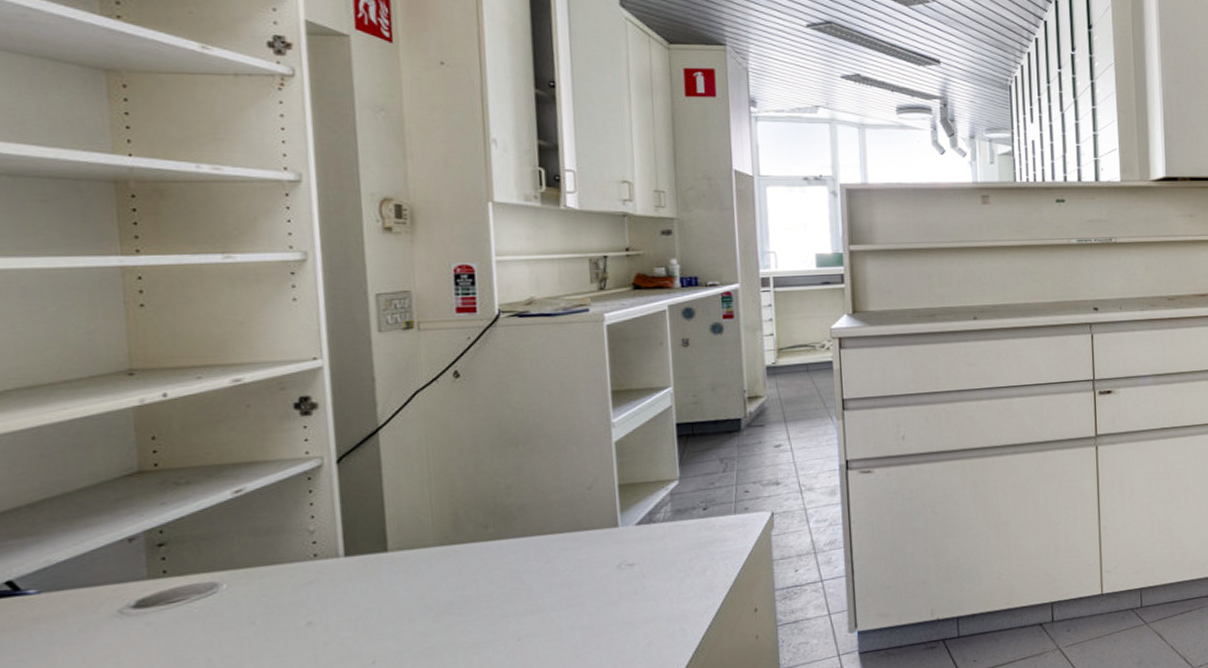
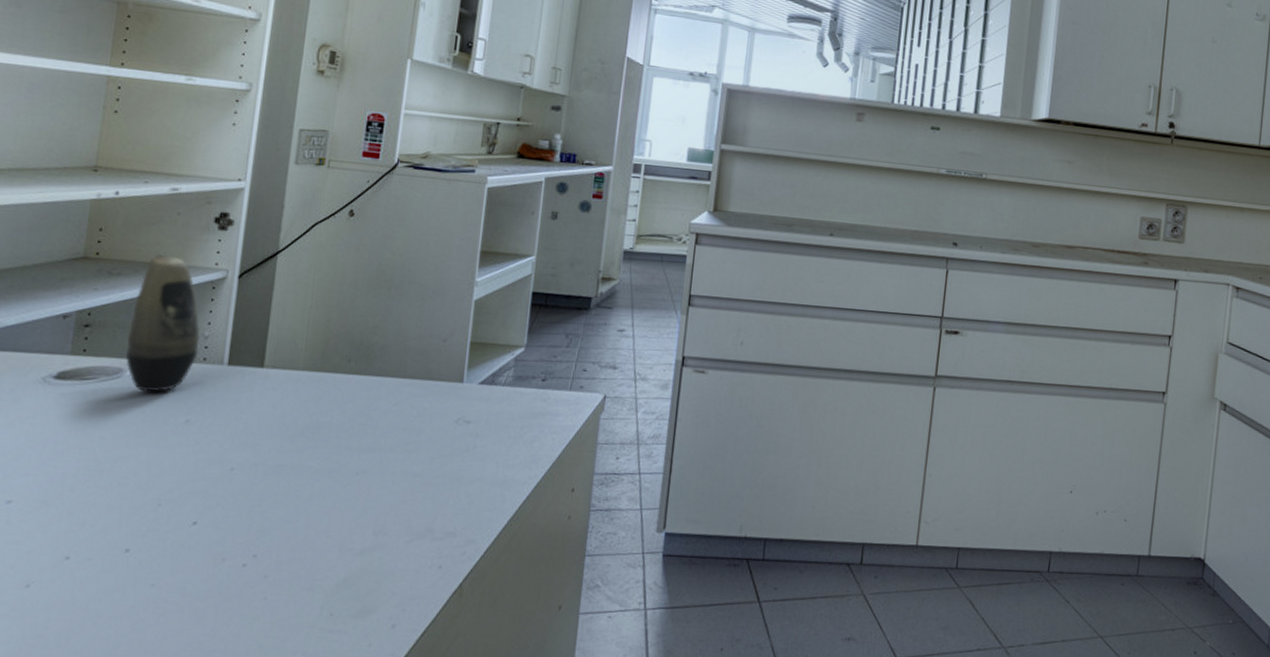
cosmetic container: none [214,452,307,603] -> present [126,255,200,392]

